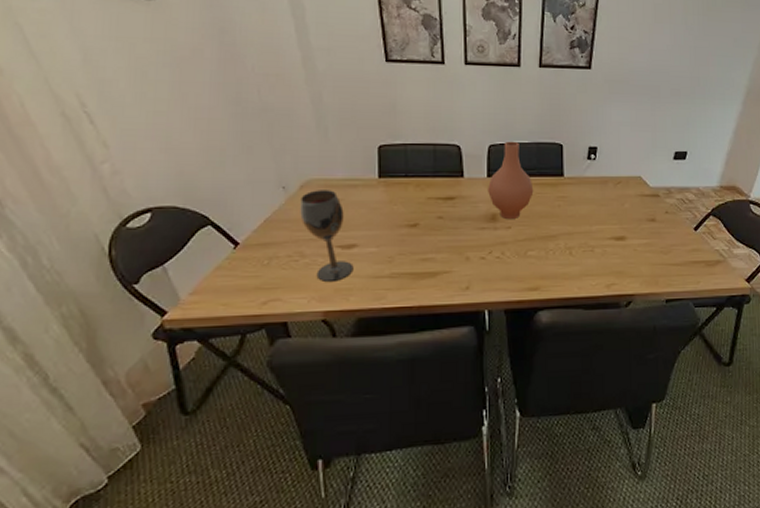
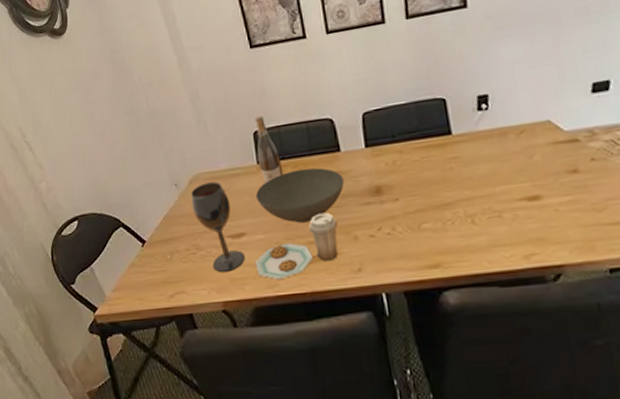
plate: none [363,232,453,293] -> present [254,212,338,281]
bowl: none [374,188,463,240] -> present [256,168,344,223]
wine bottle: none [379,130,405,199] -> present [254,115,284,184]
vase: present [488,141,534,220] -> none [367,104,420,191]

